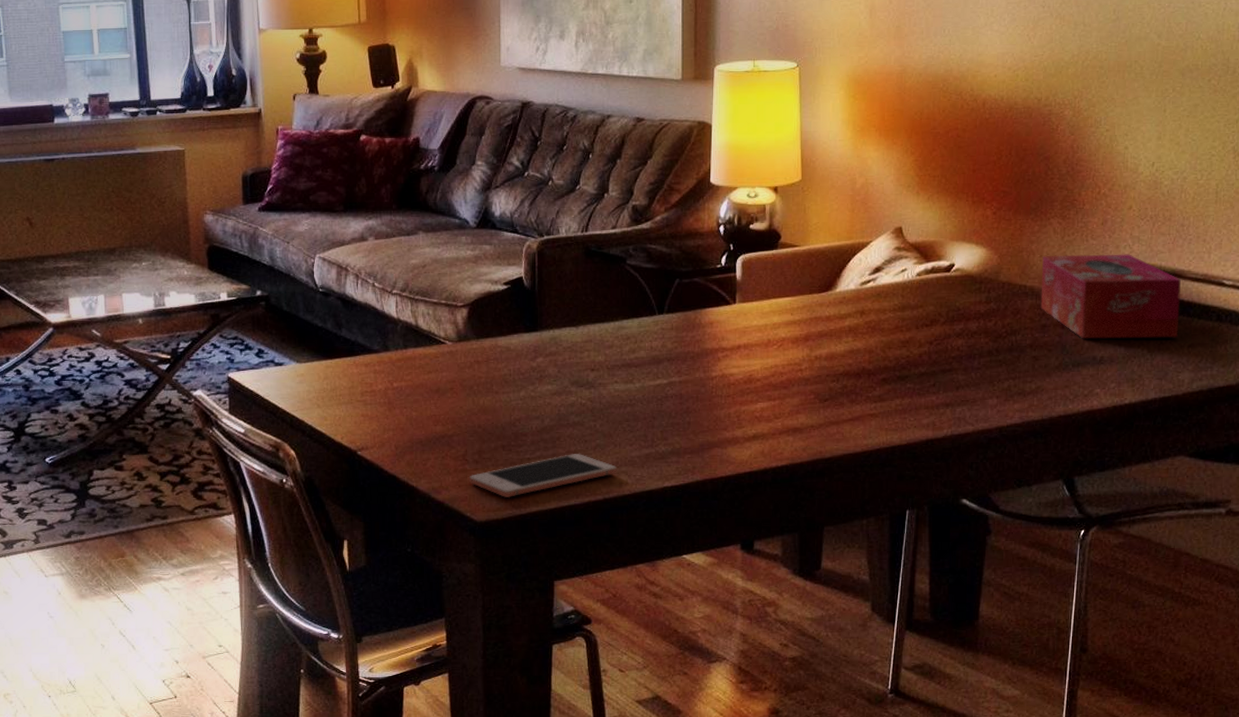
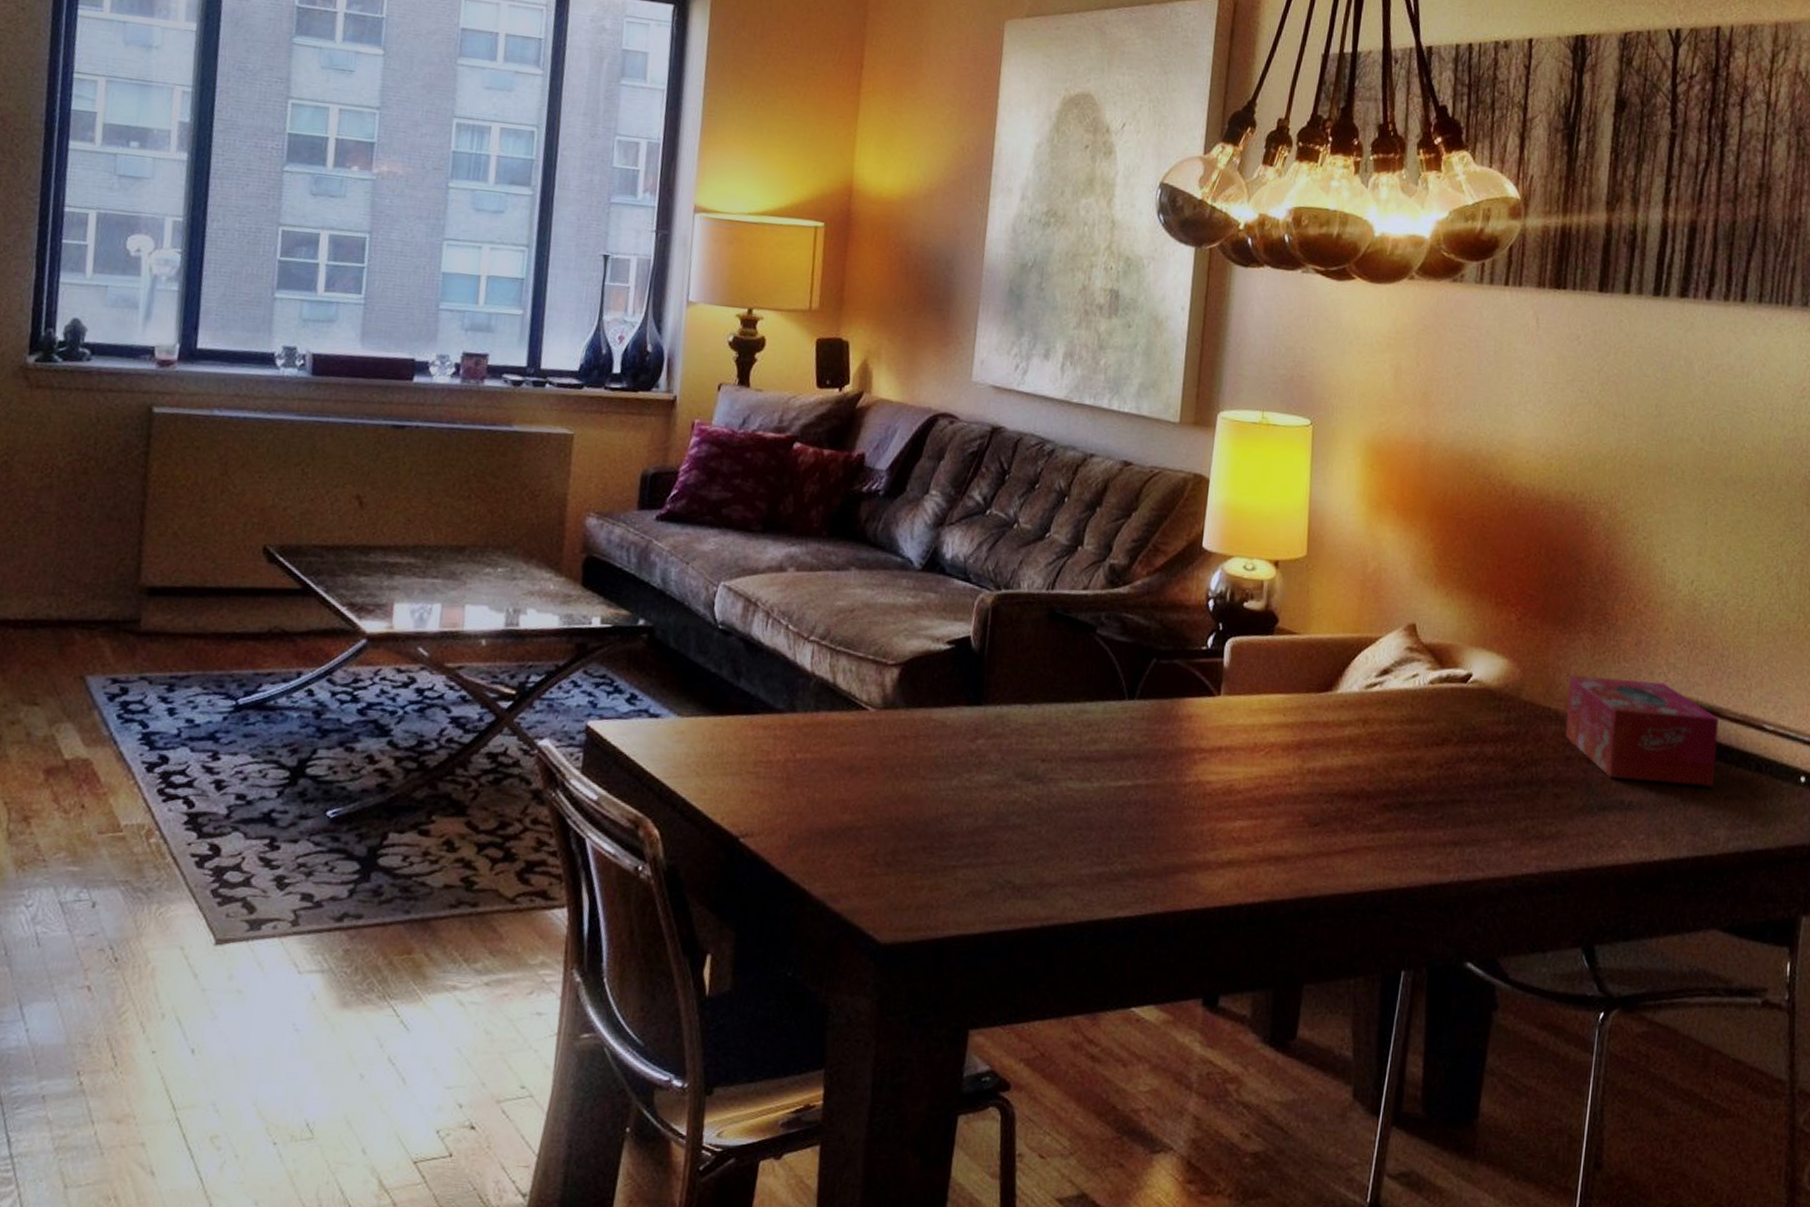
cell phone: present [470,453,617,497] -> none [877,864,1061,915]

